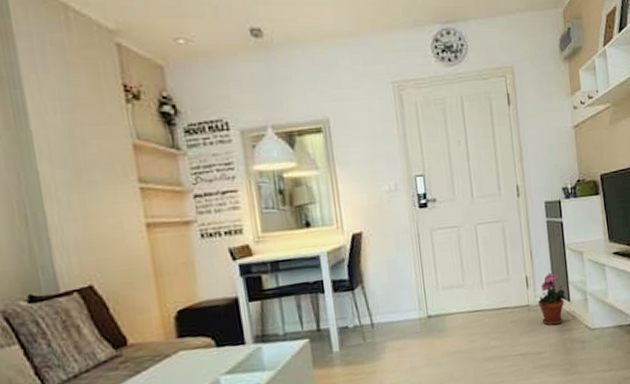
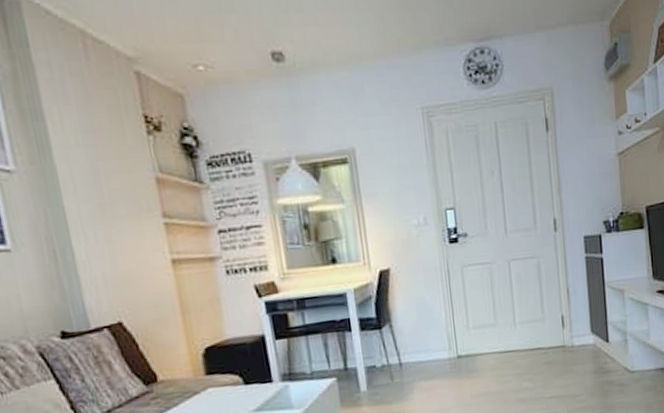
potted plant: present [537,272,566,326] -> none [574,311,605,368]

